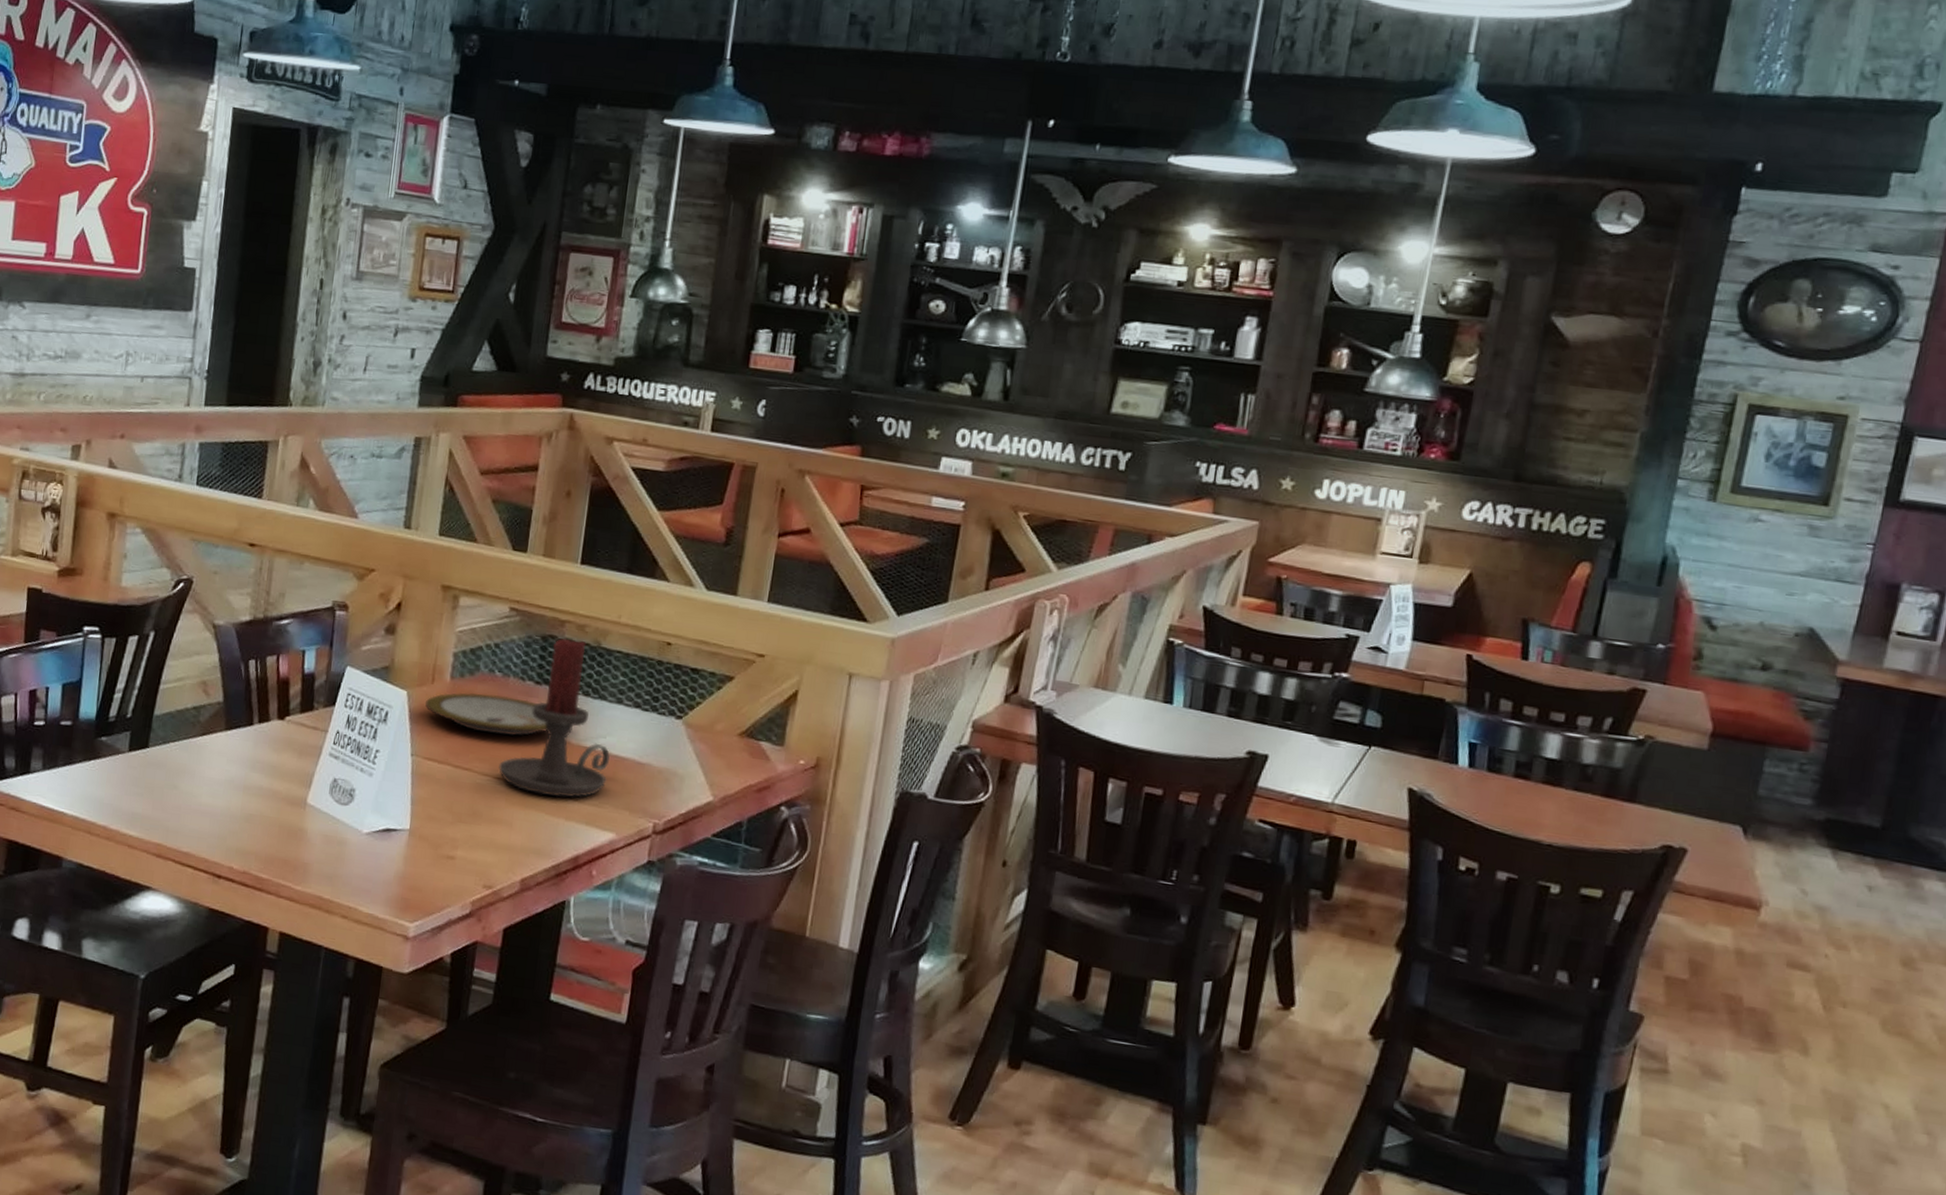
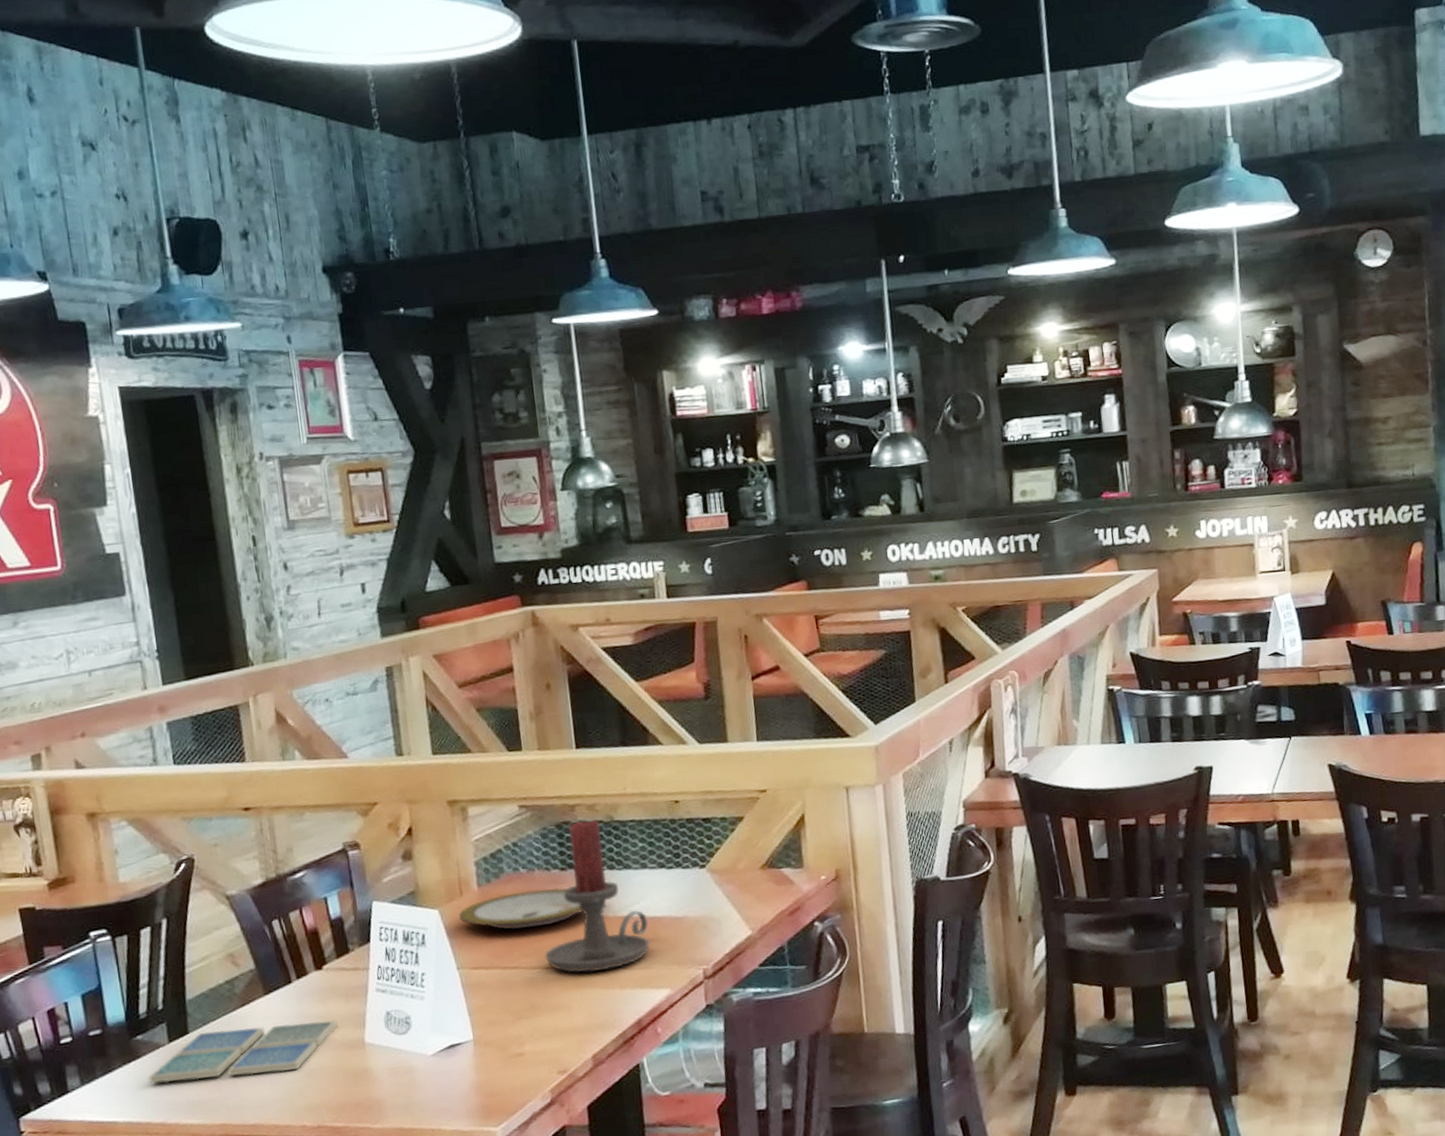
drink coaster: none [102,749,286,812] -> present [148,1020,338,1084]

